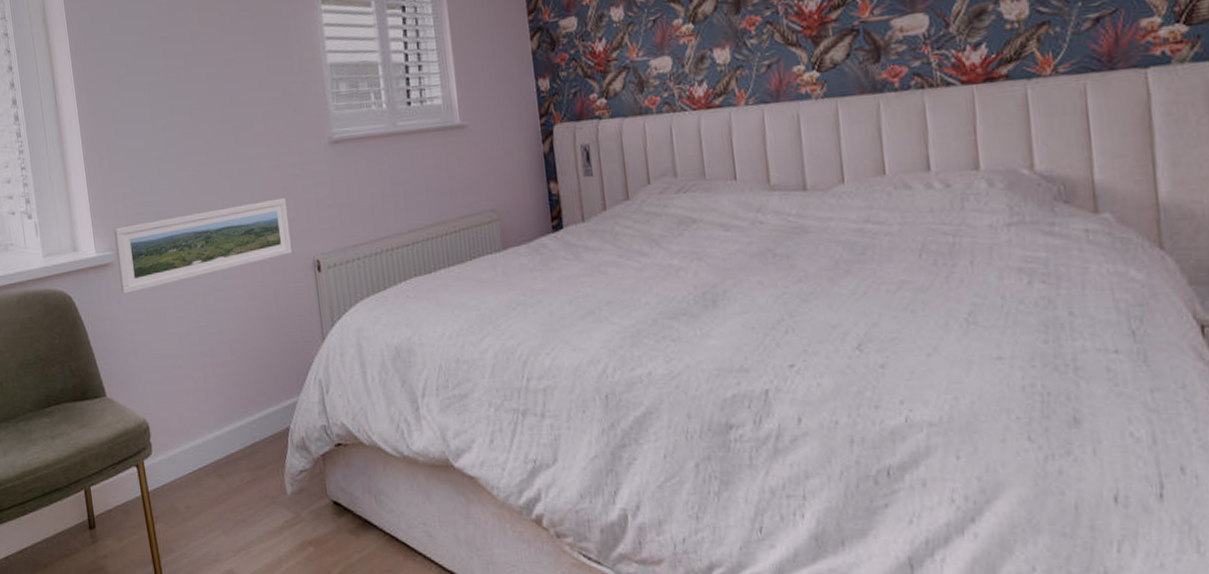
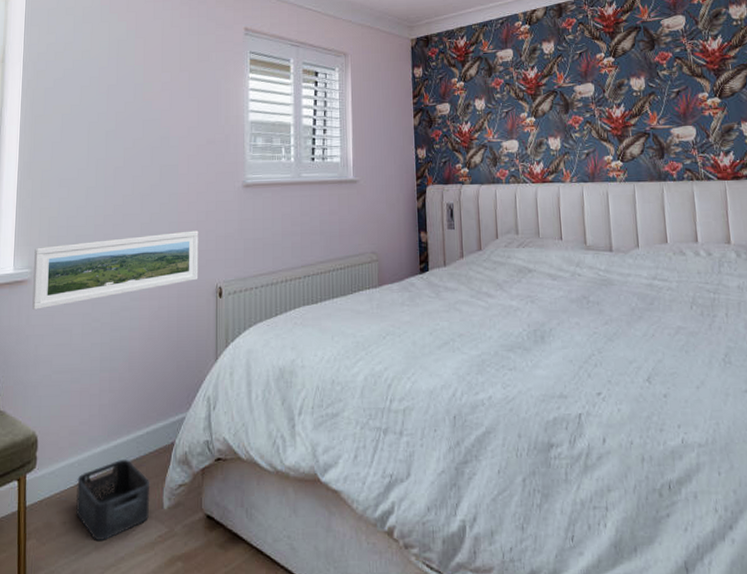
storage bin: none [195,446,273,526] -> present [76,460,150,542]

